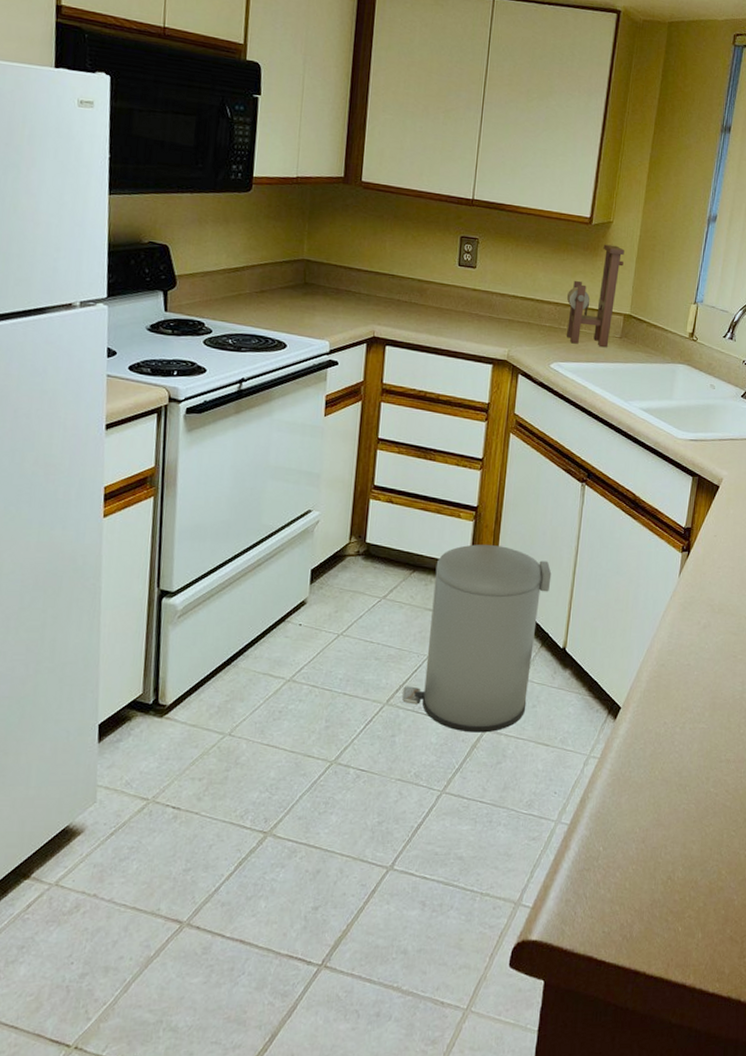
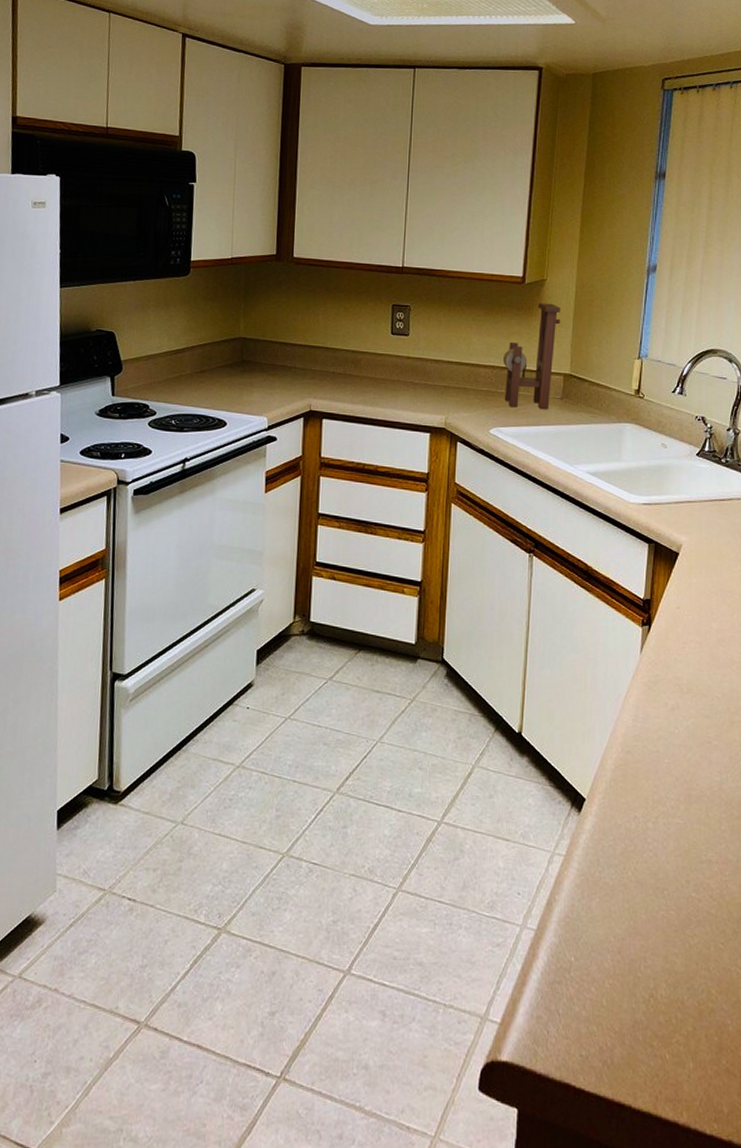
pedal bin: present [402,544,552,733] -> none [353,621,502,825]

